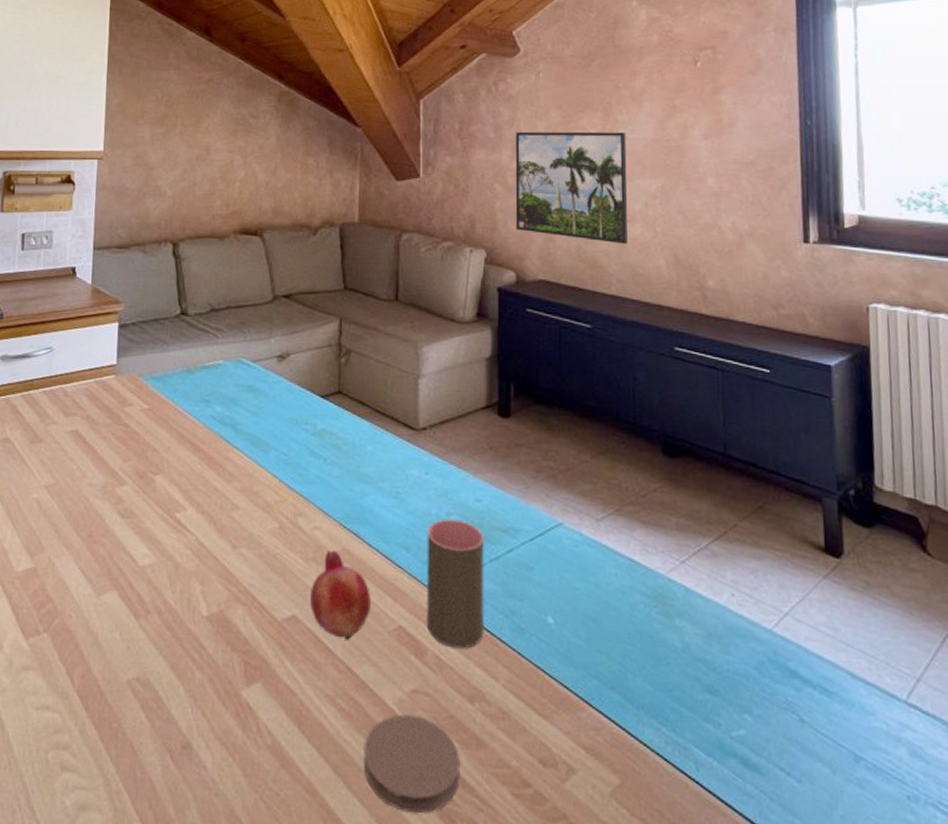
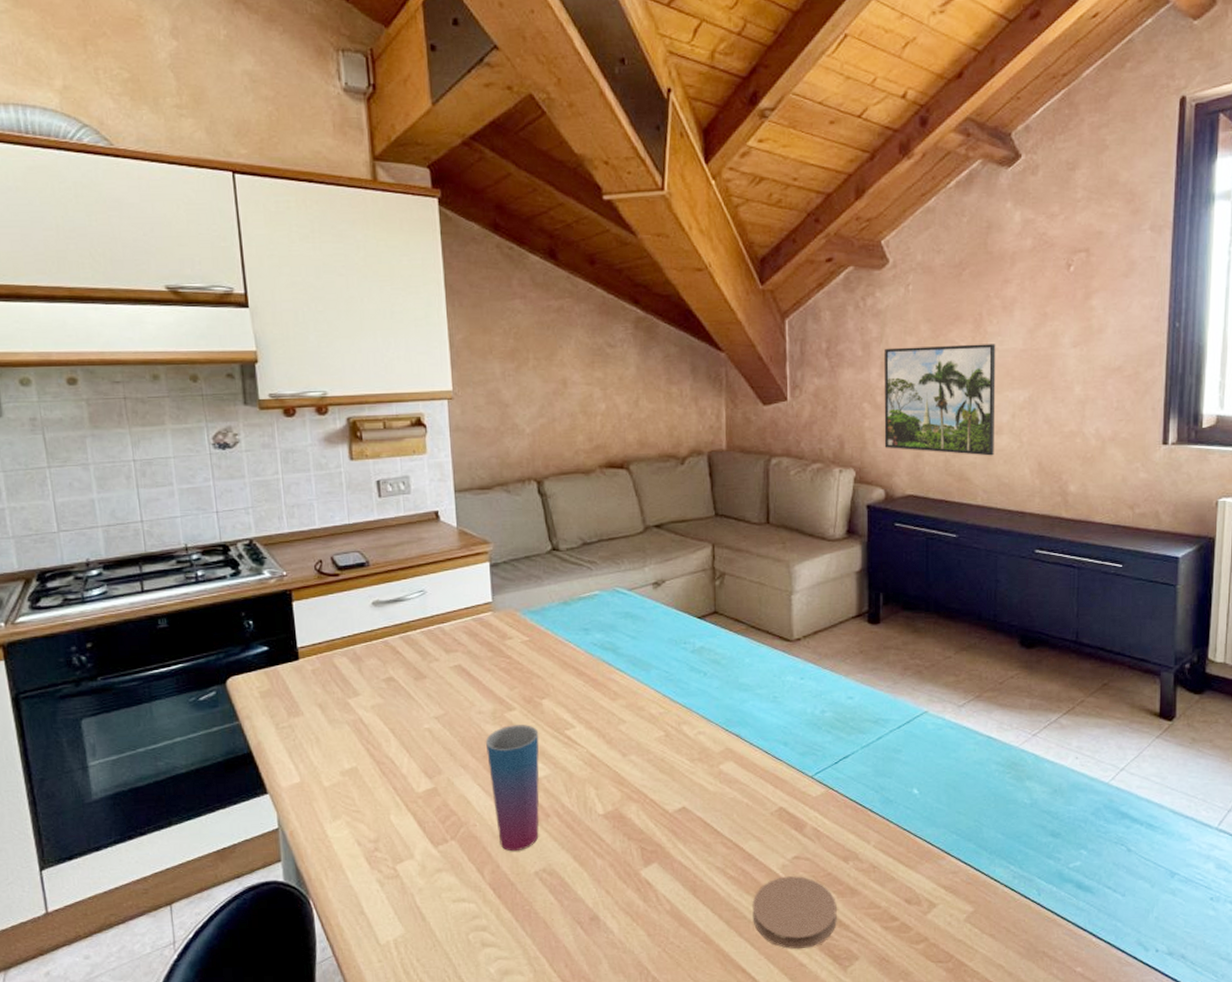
cup: none [92,502,148,653] -> present [485,725,539,852]
fruit: present [309,550,372,642] -> none [697,750,755,824]
cup: present [426,519,484,649] -> none [803,715,857,821]

